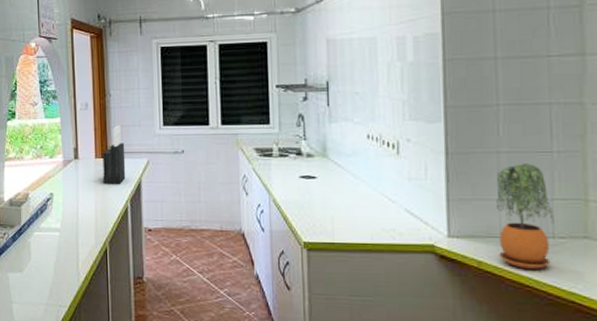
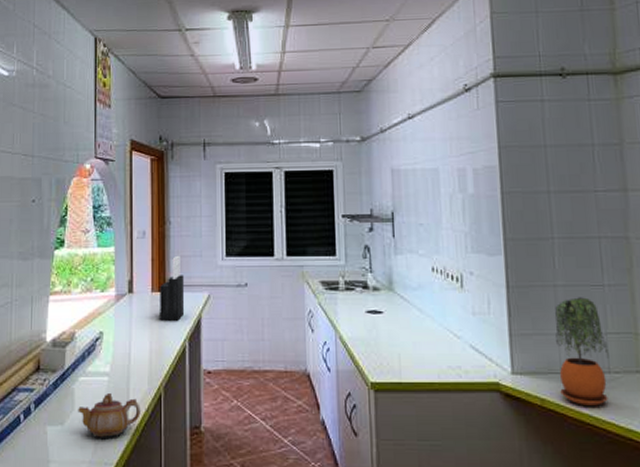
teapot: none [33,247,89,286] -> present [77,394,141,440]

